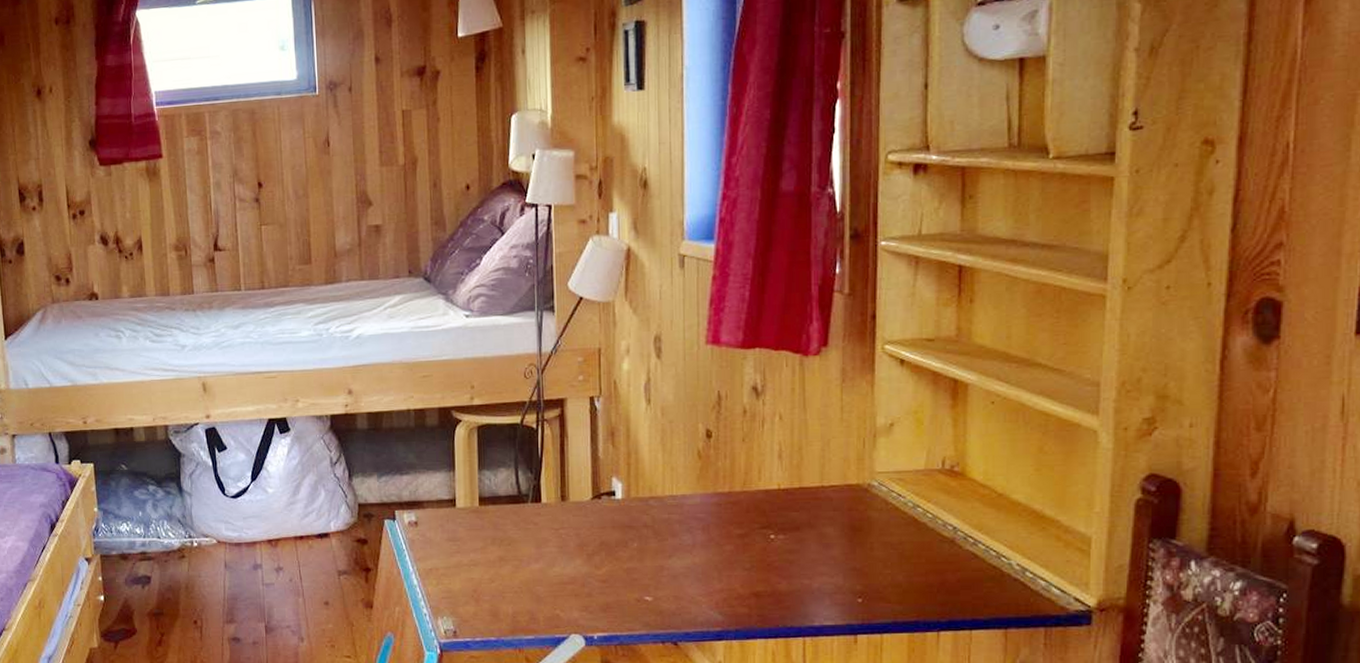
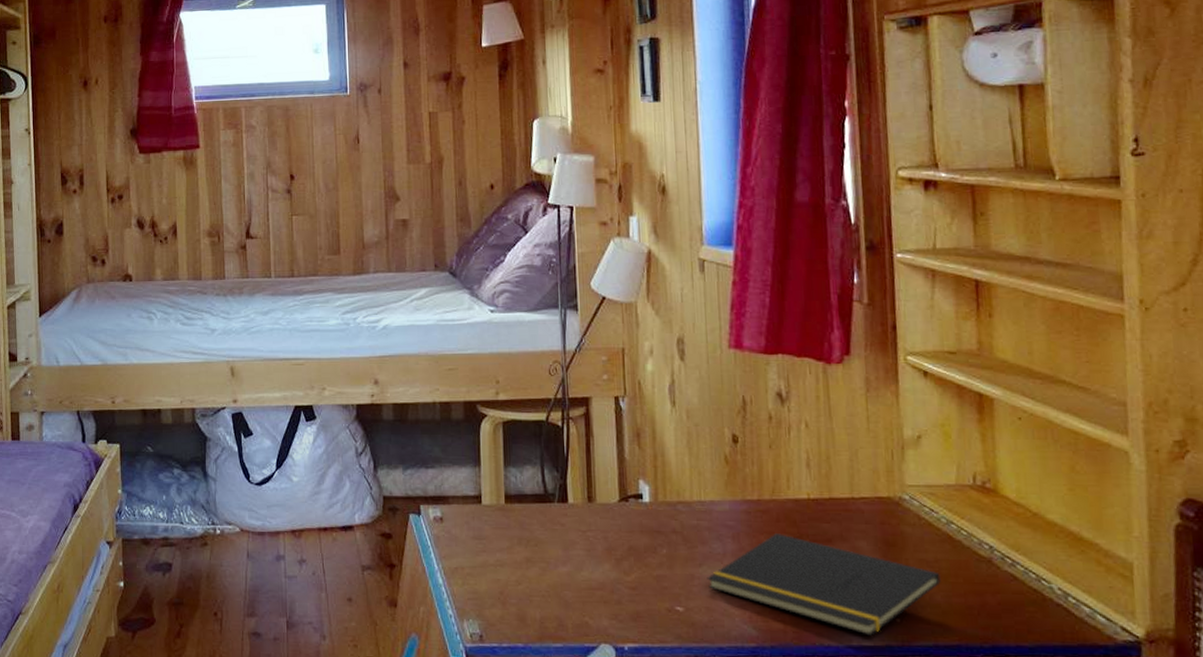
notepad: none [676,523,904,616] -> present [707,533,941,636]

